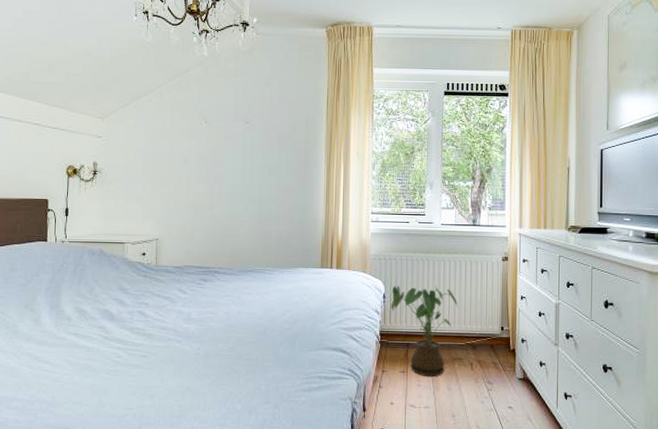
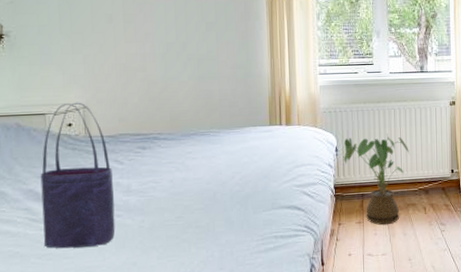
tote bag: none [112,234,176,368] -> present [40,102,116,249]

